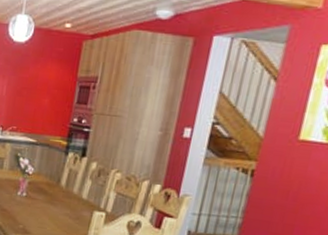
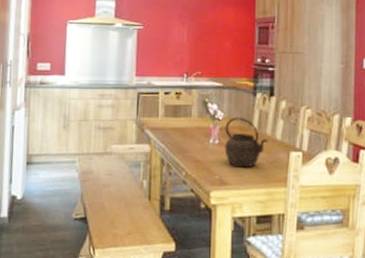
kettle: none [31,173,74,222] -> present [225,118,269,168]

